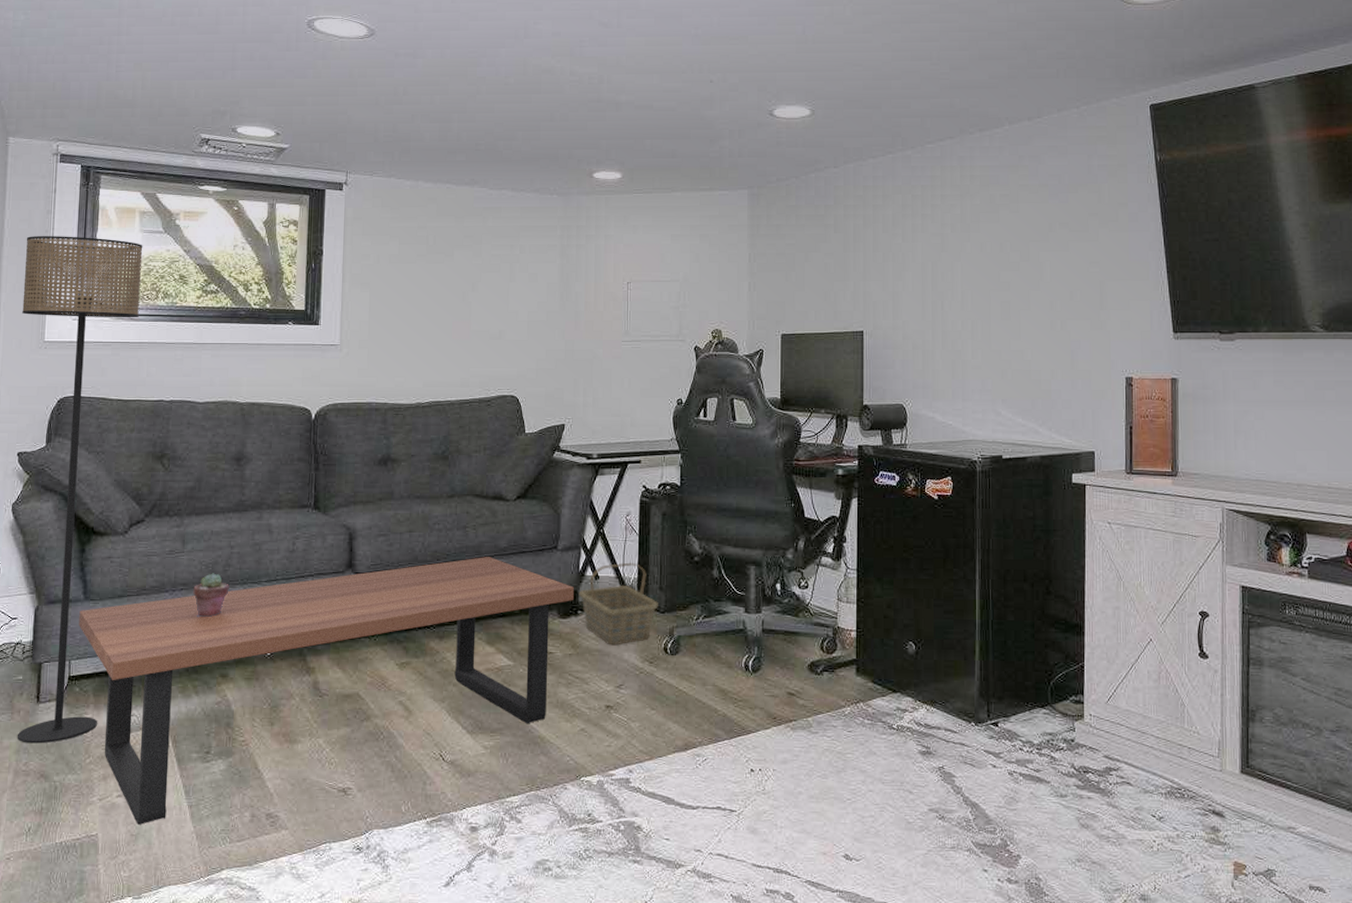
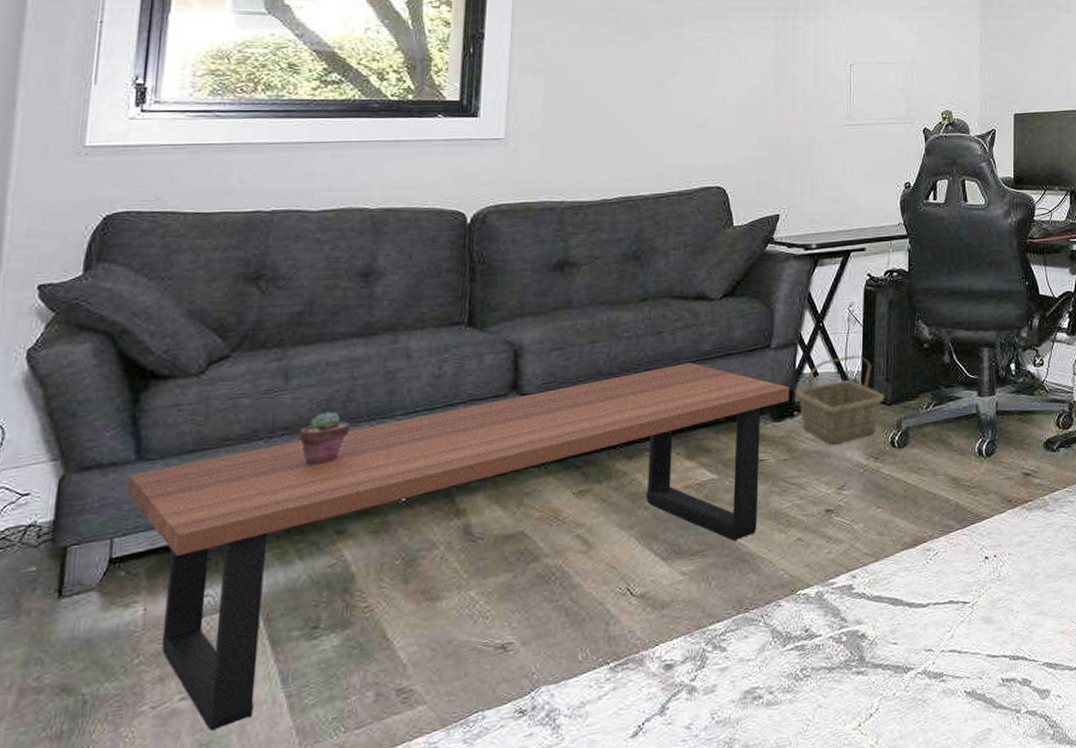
floor lamp: present [17,236,143,744] -> none [24,18,237,652]

